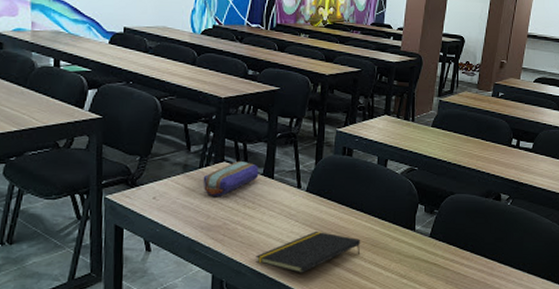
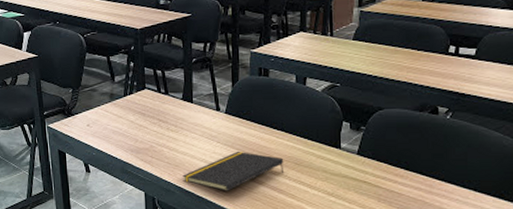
pencil case: present [203,161,259,196] -> none [128,88,179,121]

